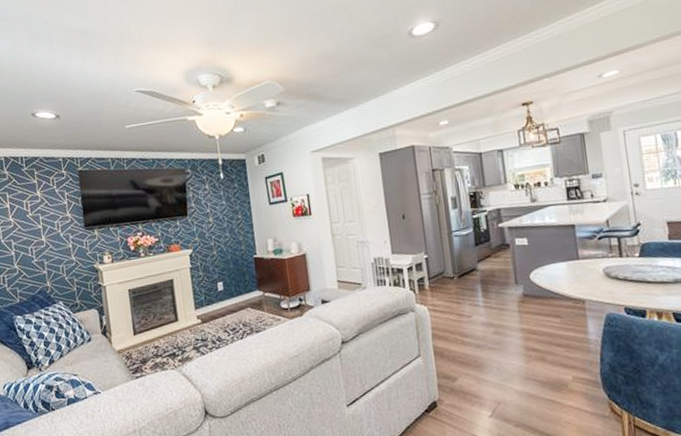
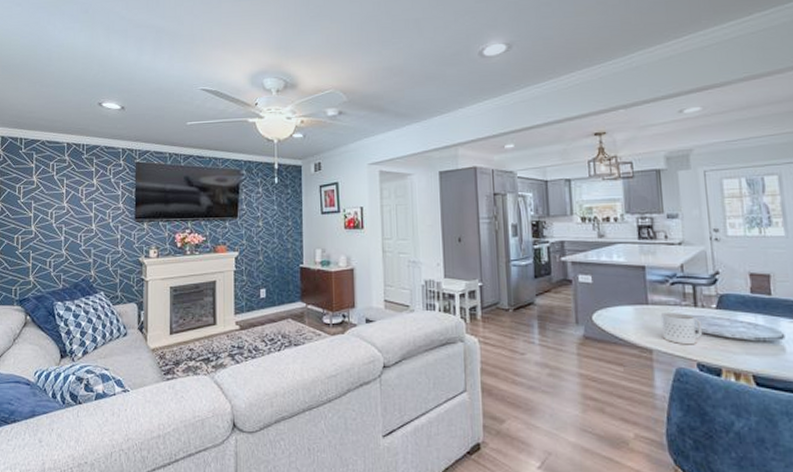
mug: none [590,263,629,293] -> present [660,311,703,345]

